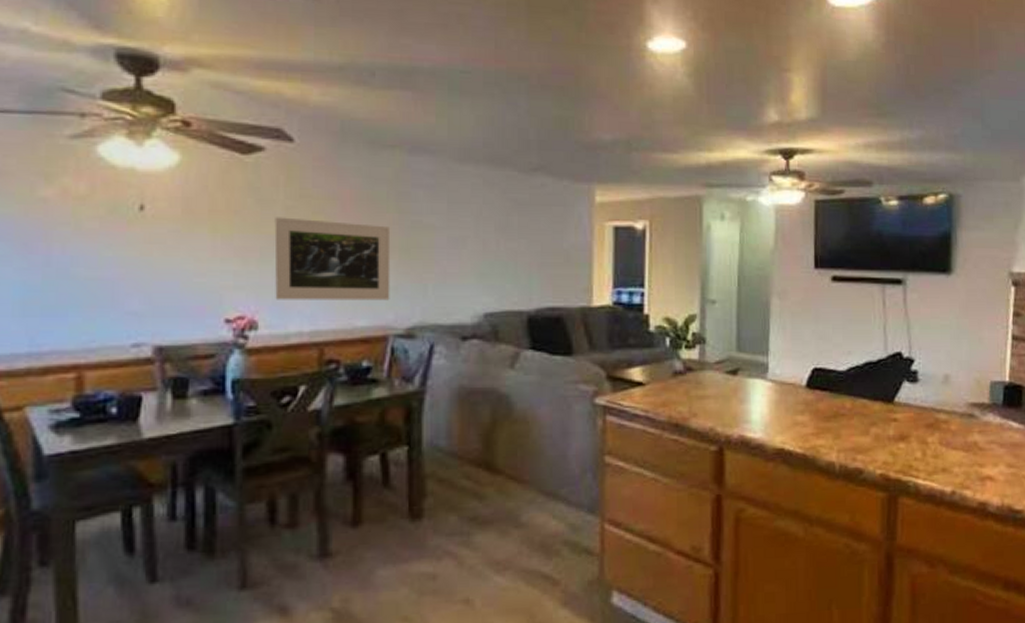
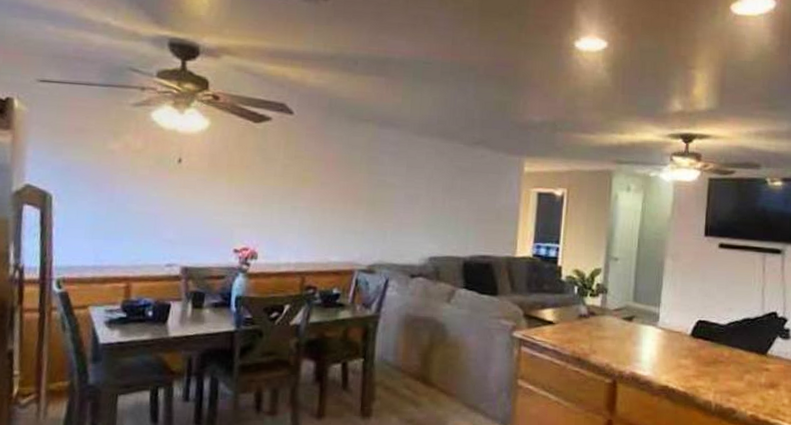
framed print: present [274,217,391,301] -> none [271,172,362,242]

